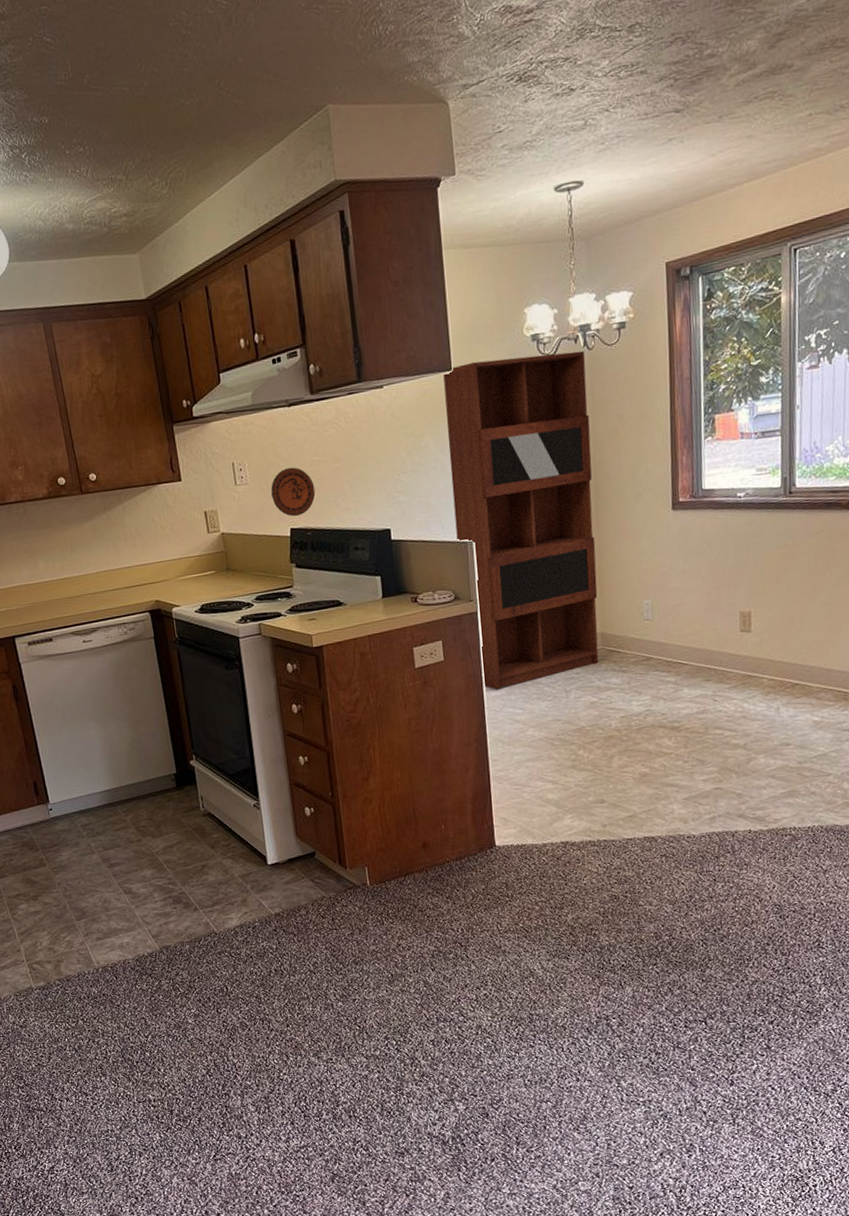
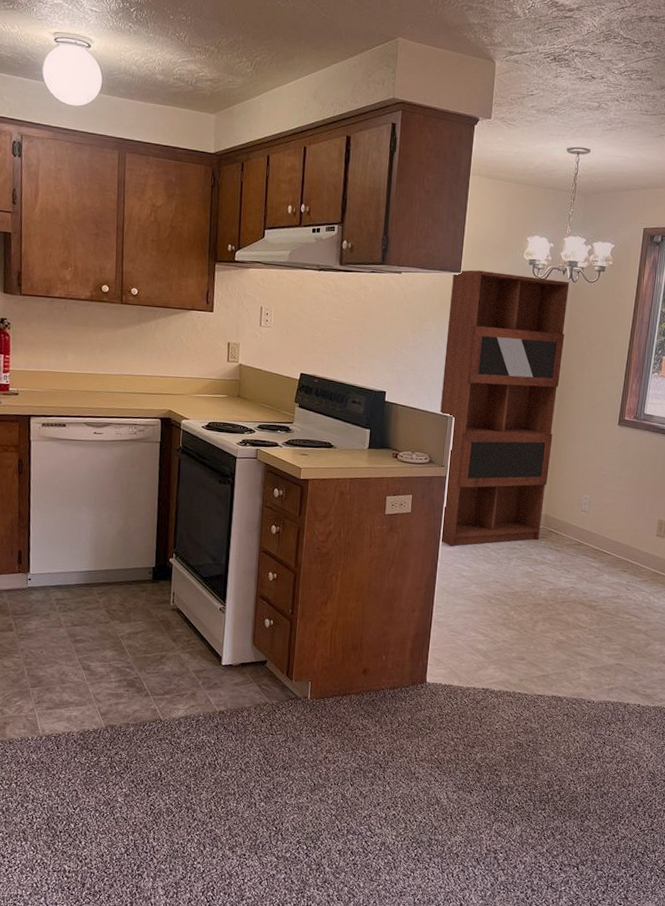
decorative plate: present [270,467,316,517] -> none [289,321,329,364]

